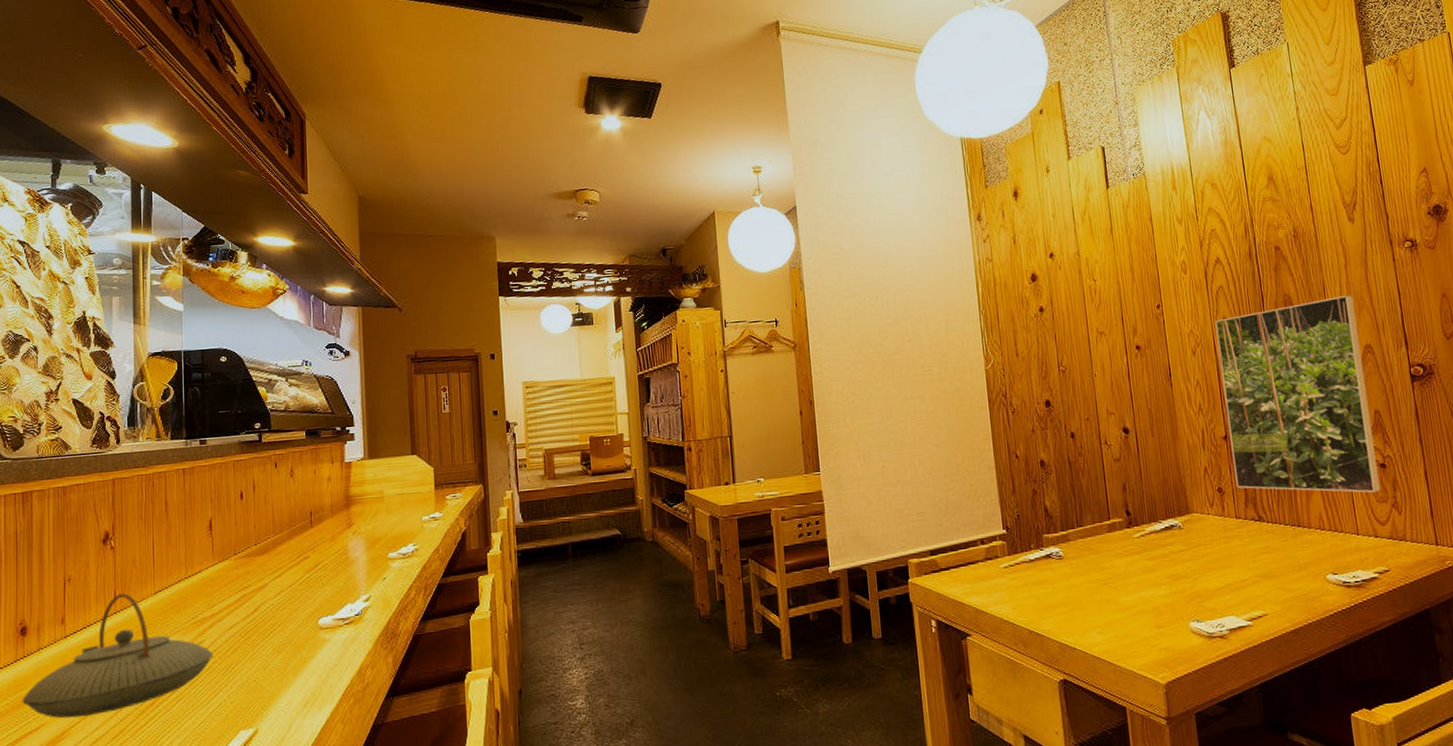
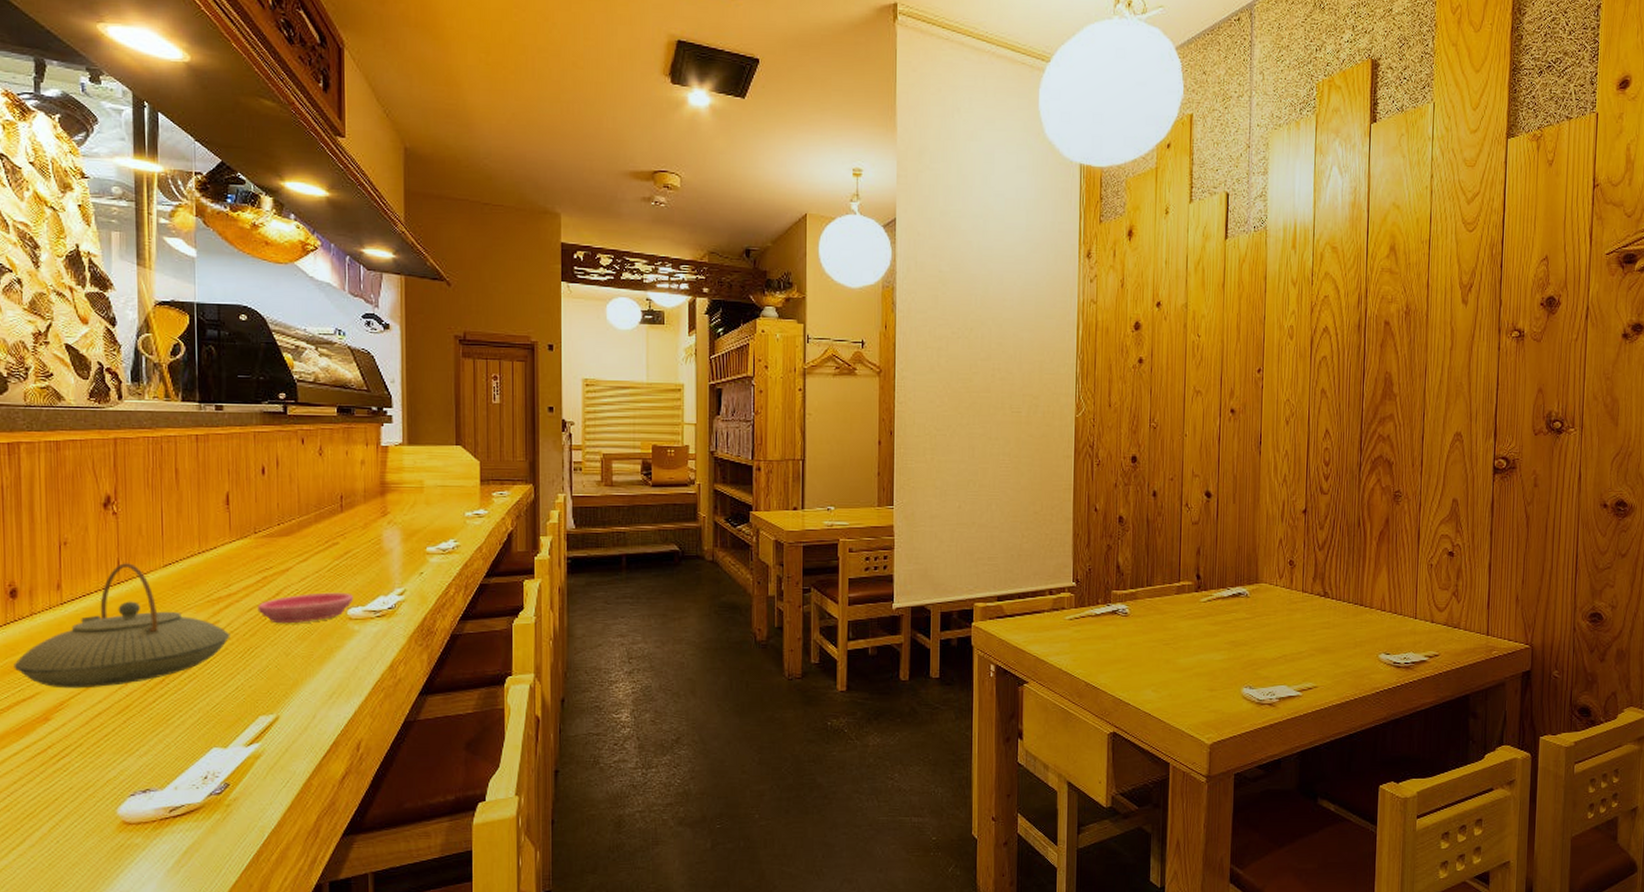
saucer: none [237,603,324,639] -> present [257,592,354,624]
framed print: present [1215,294,1380,493] -> none [1308,379,1452,580]

